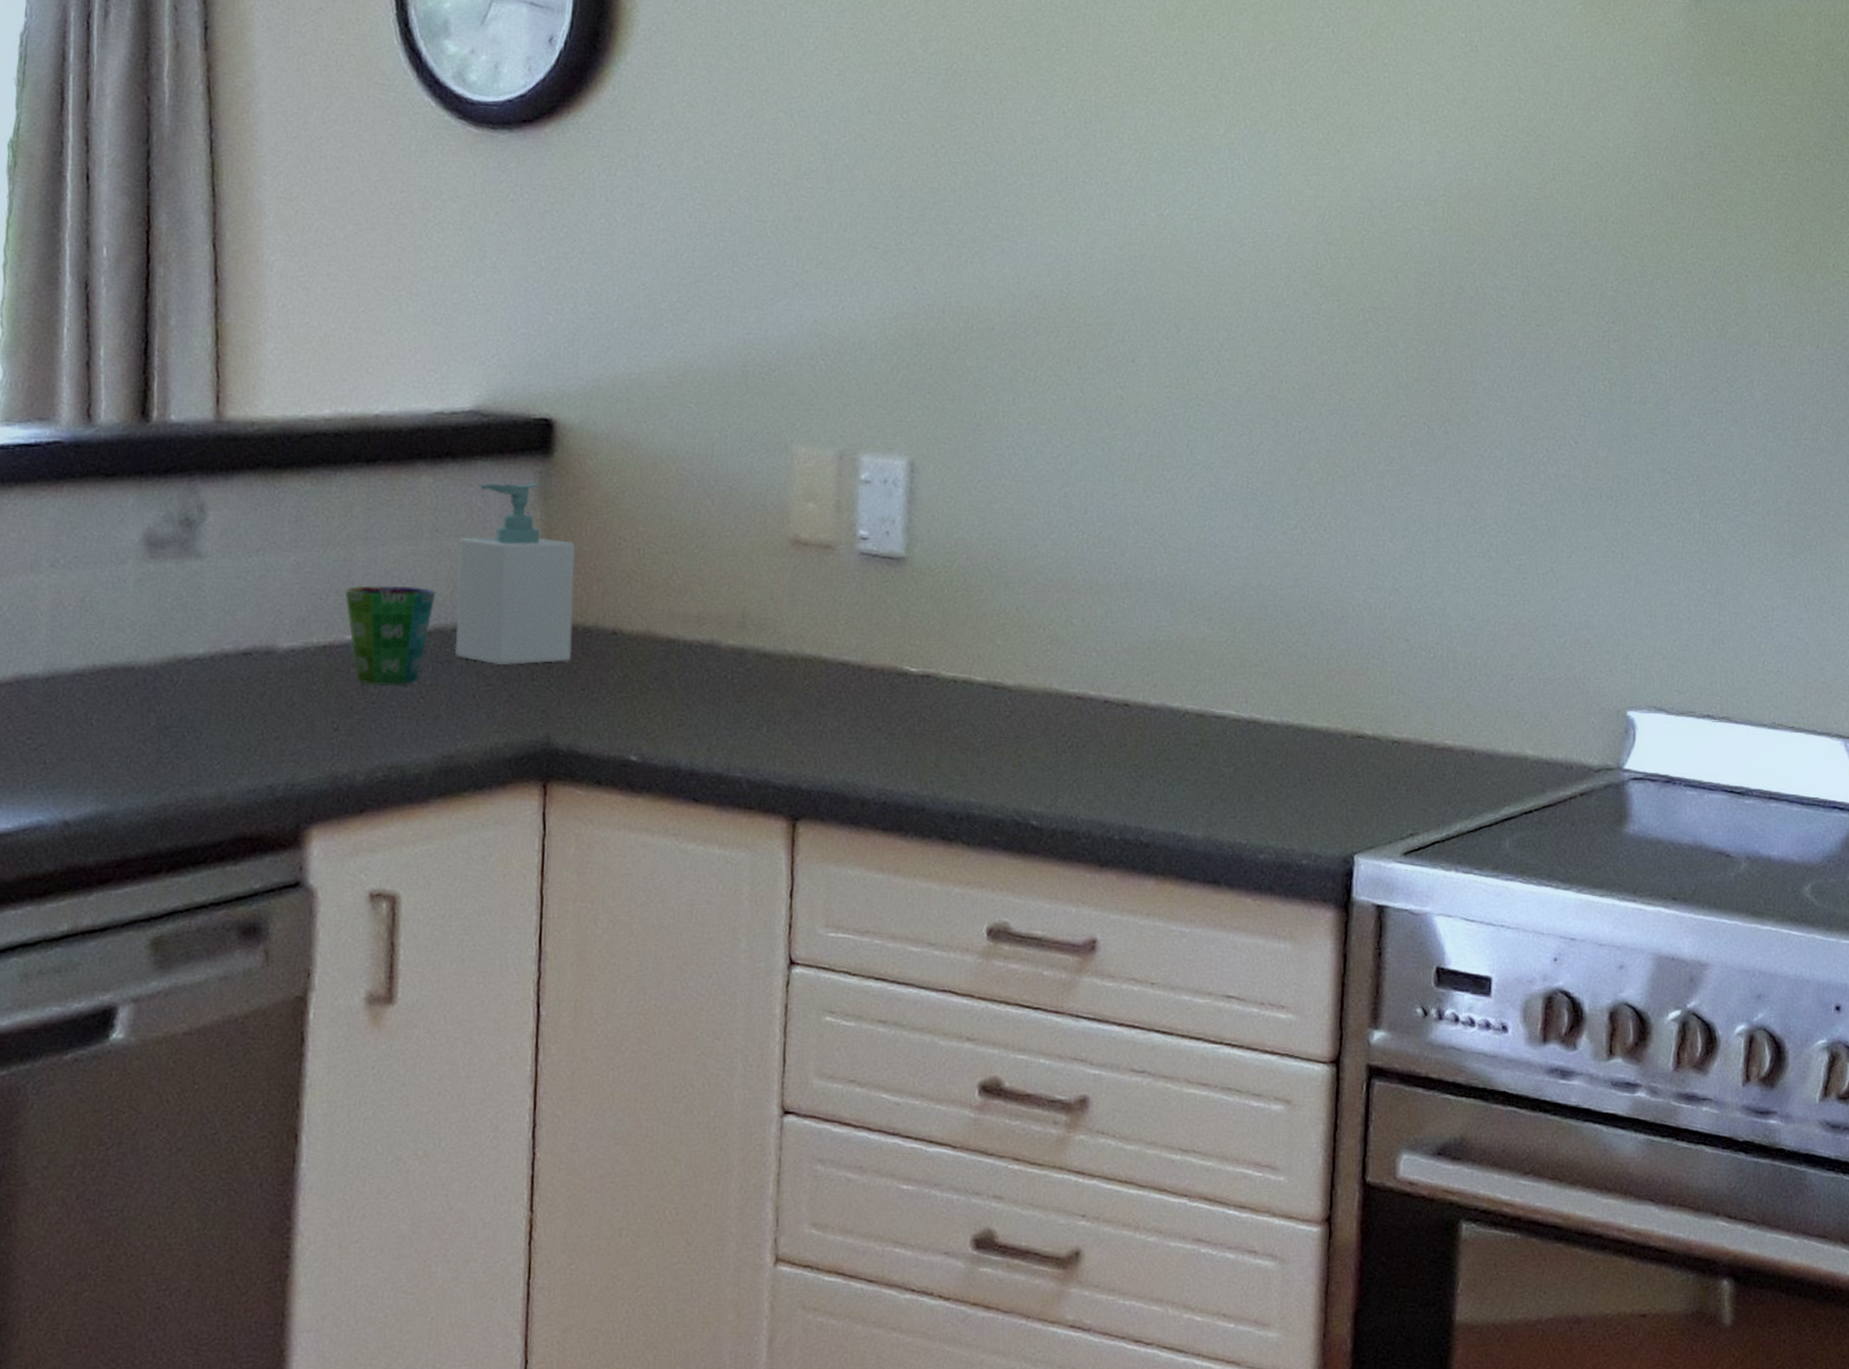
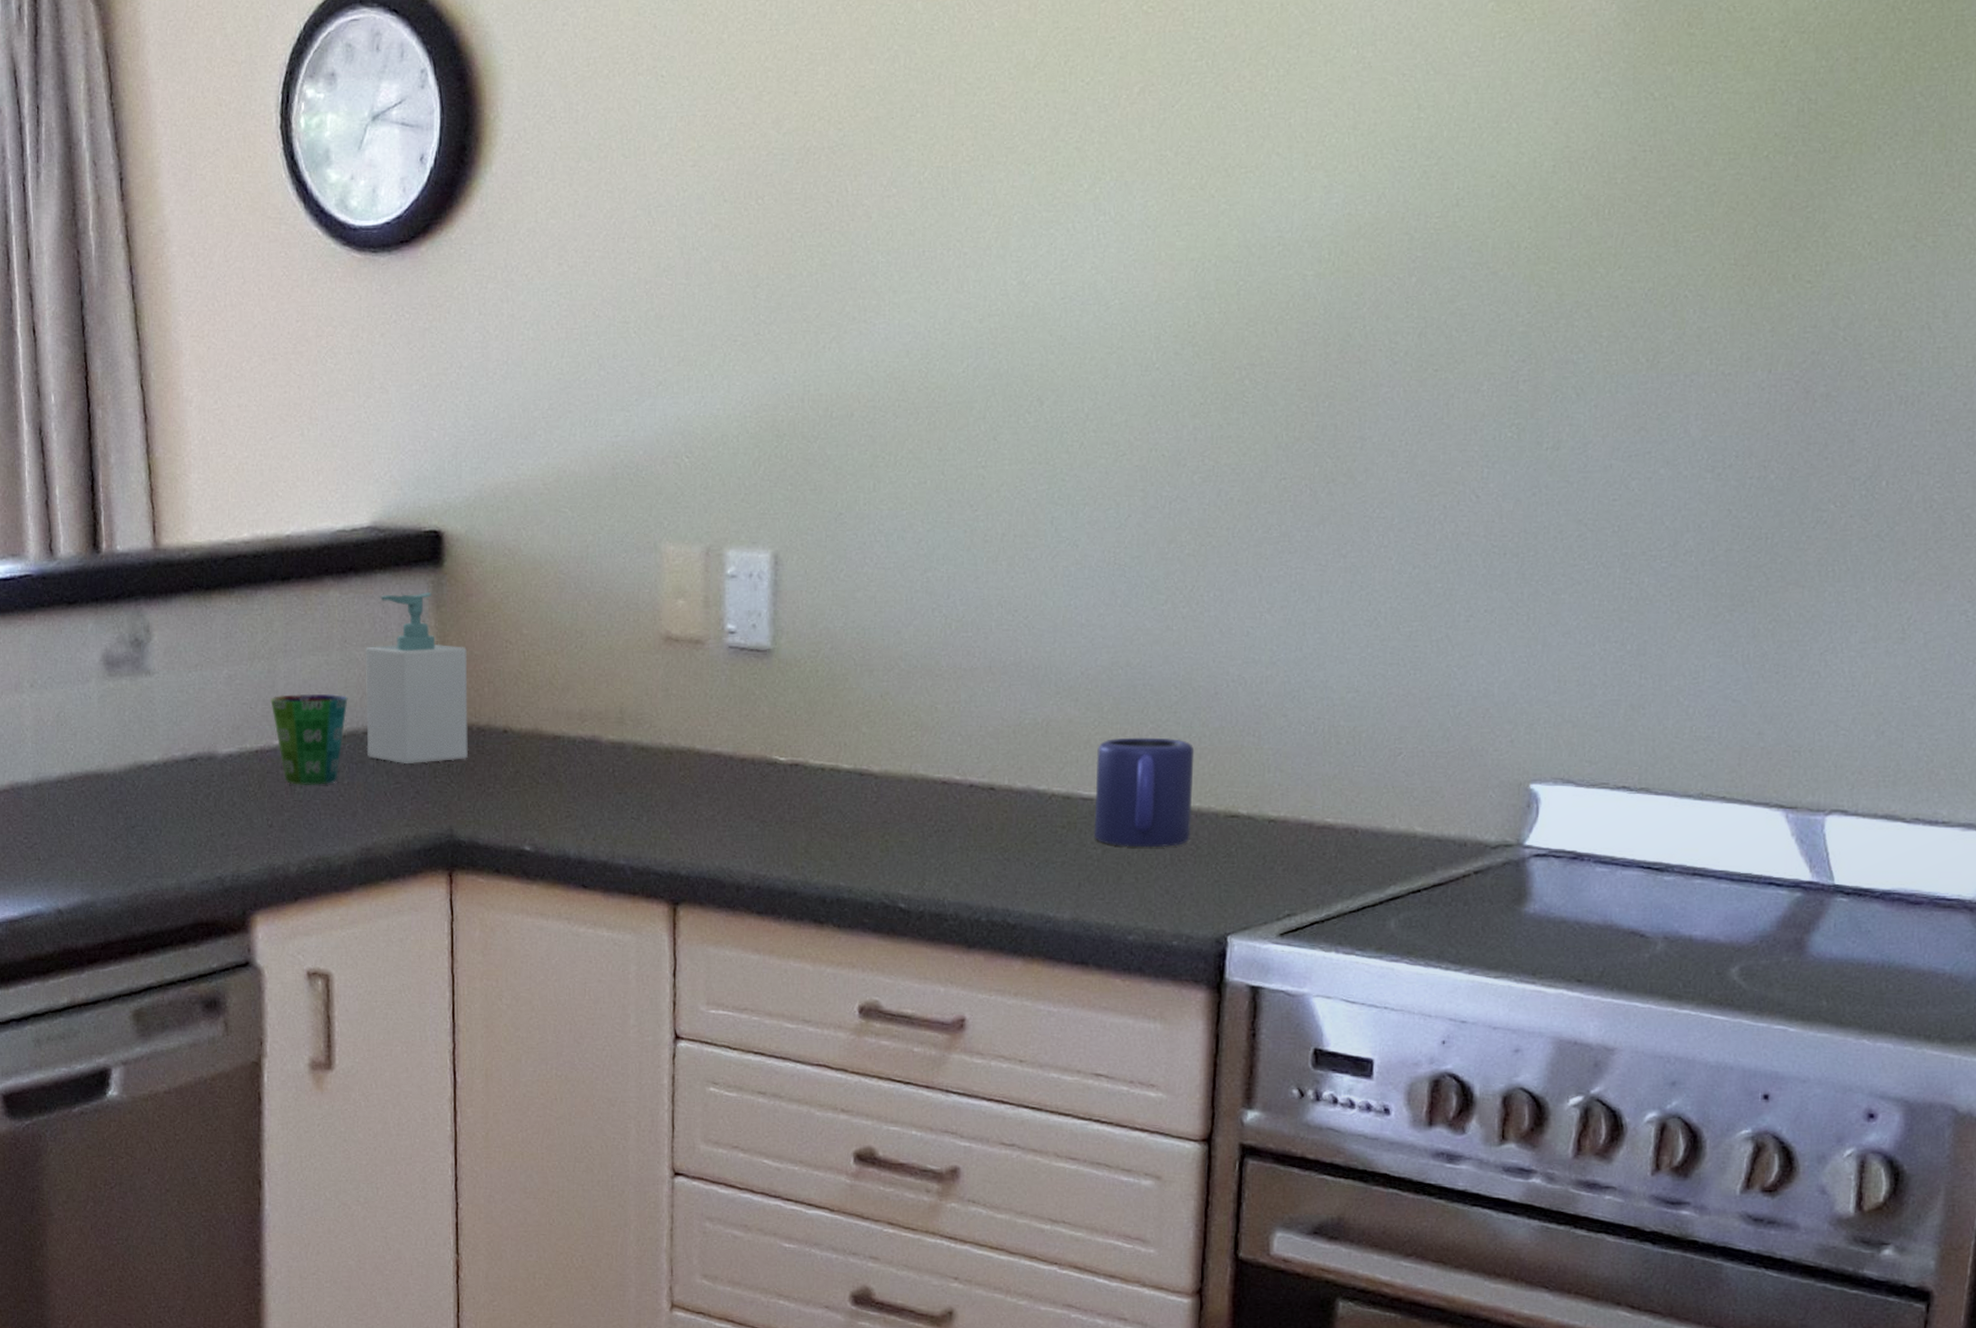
mug: none [1226,657,1323,766] -> present [1094,737,1195,847]

